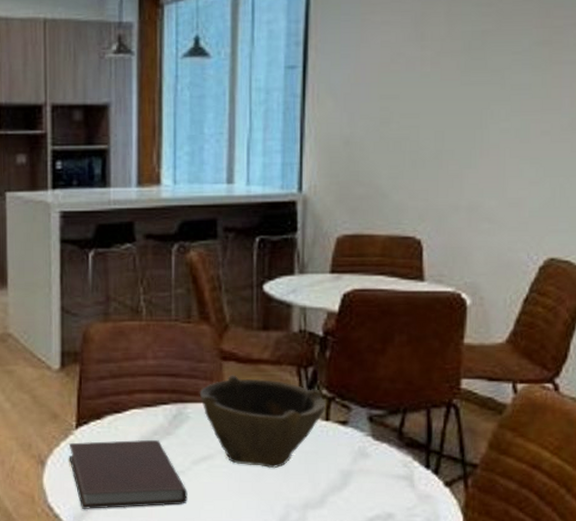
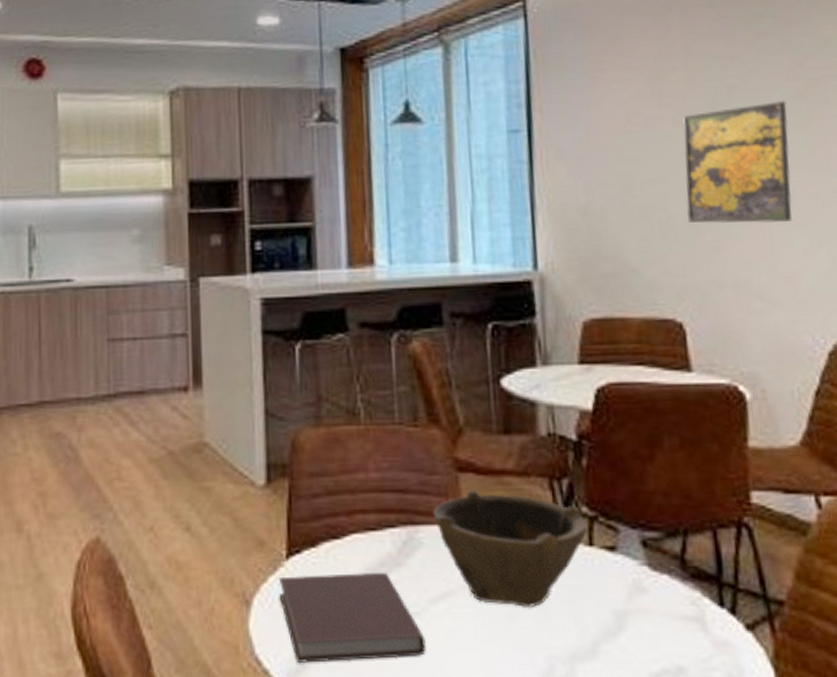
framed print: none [434,45,532,156] -> present [683,100,792,223]

